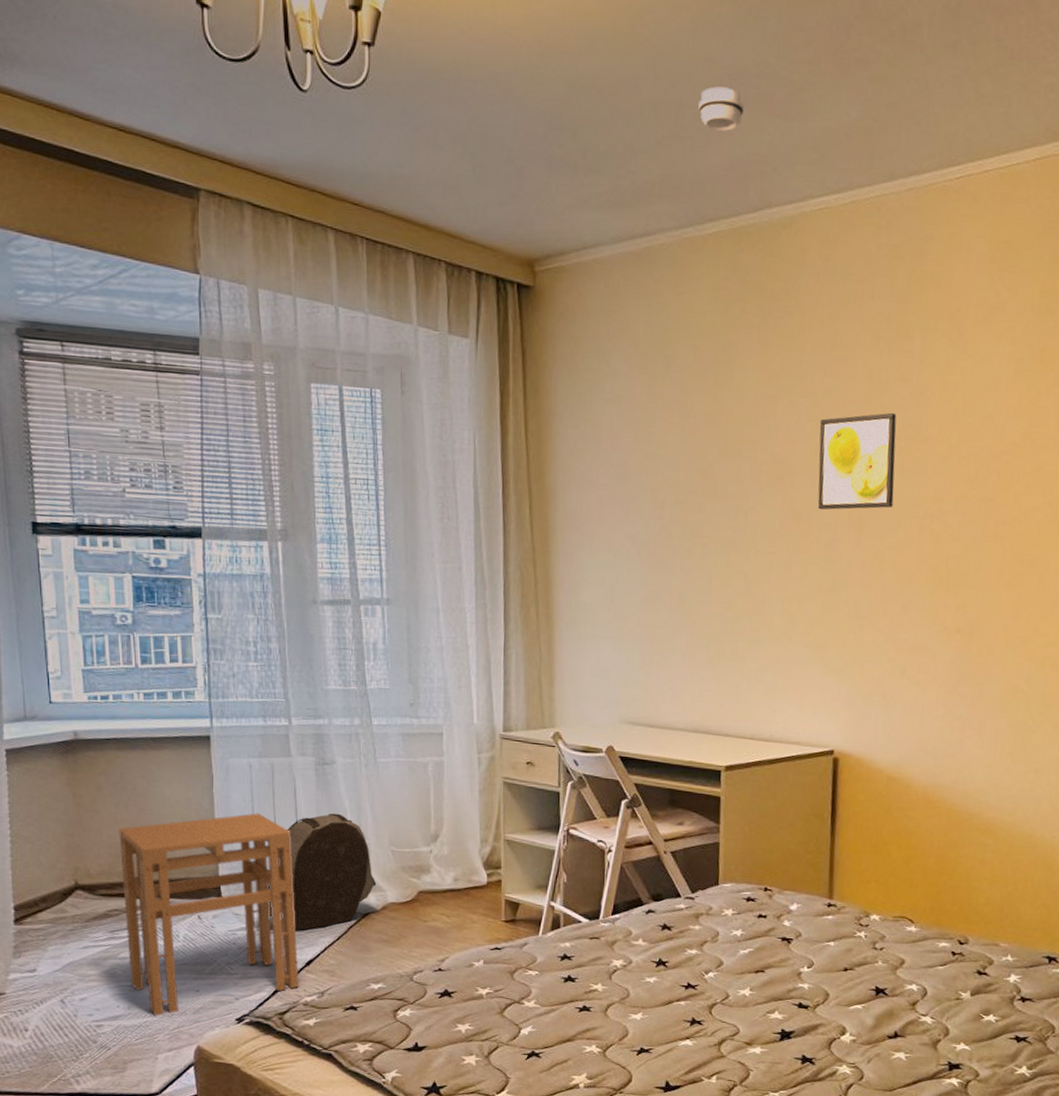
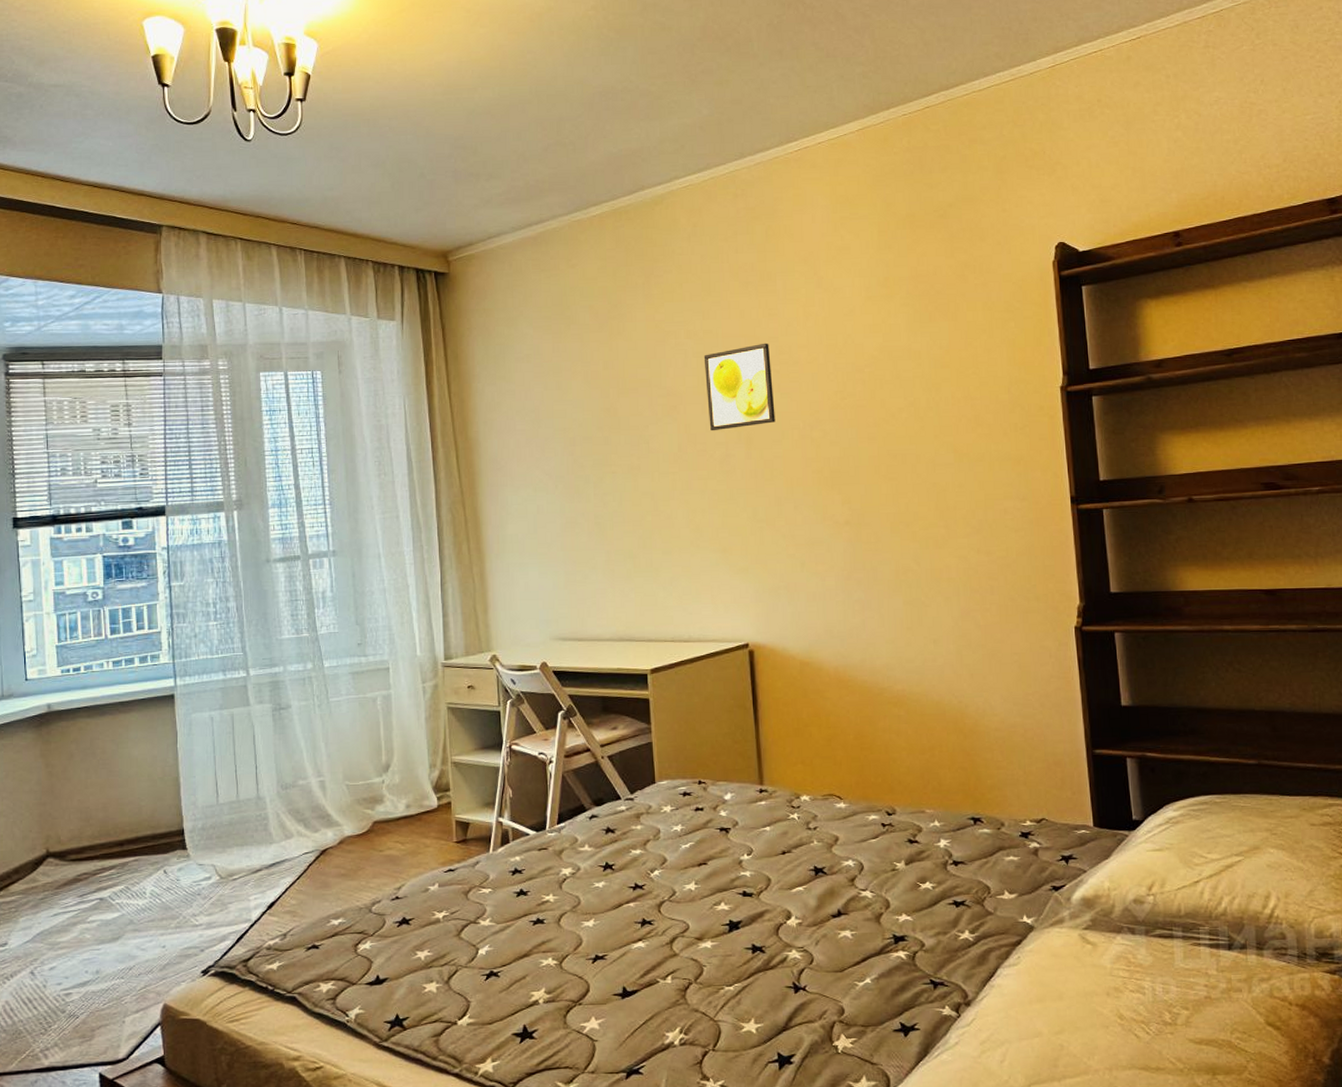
stool: present [119,813,299,1017] -> none [89,763,262,978]
backpack: present [267,813,377,930] -> none [230,754,333,874]
smoke detector: present [698,86,745,131] -> none [576,102,614,135]

